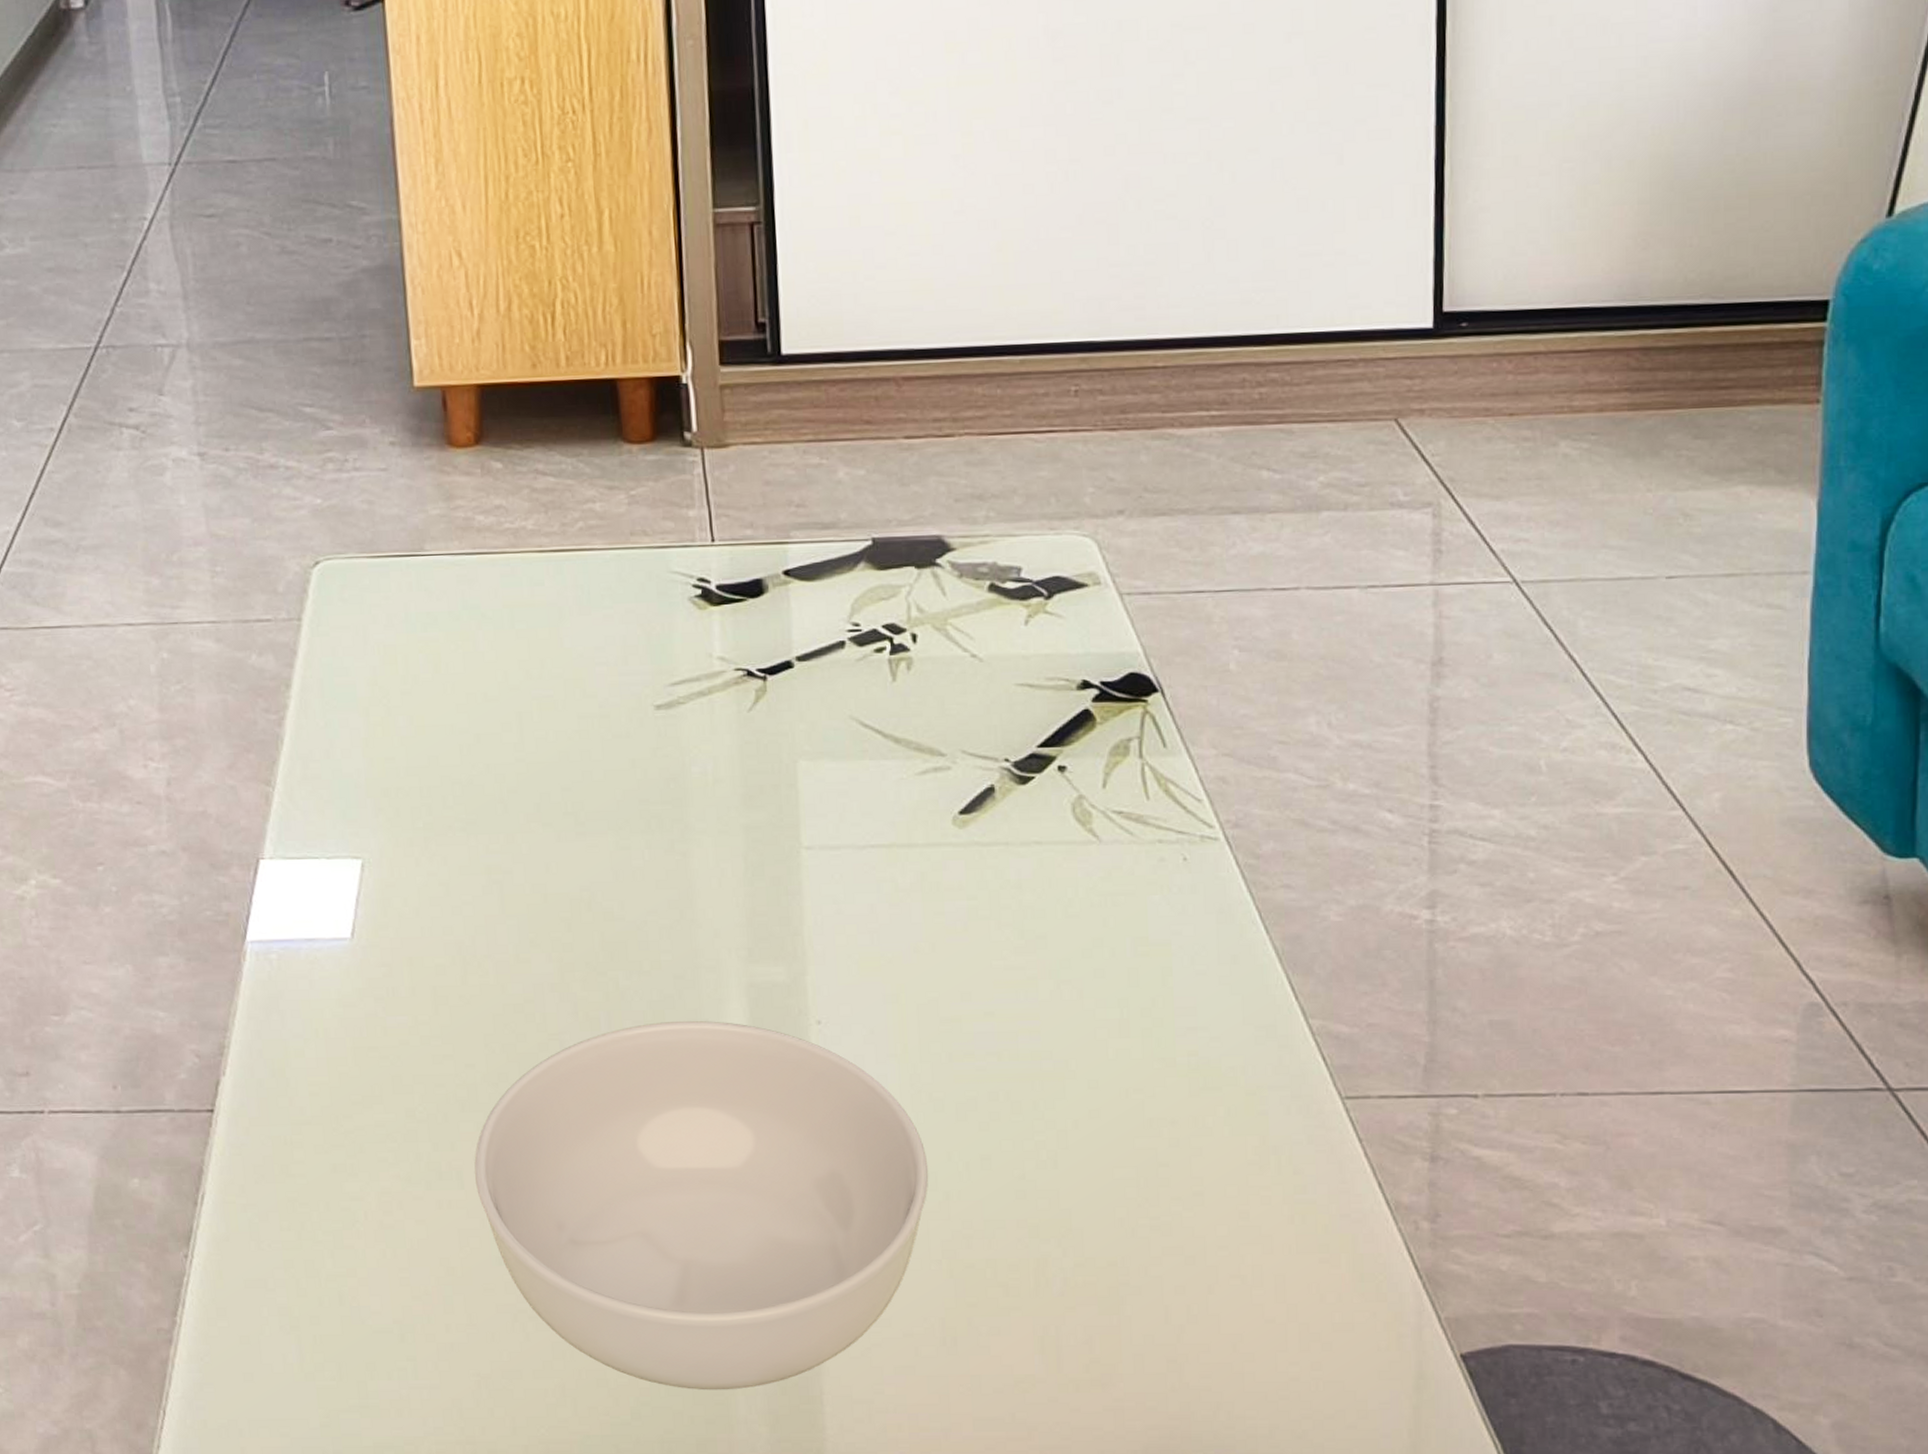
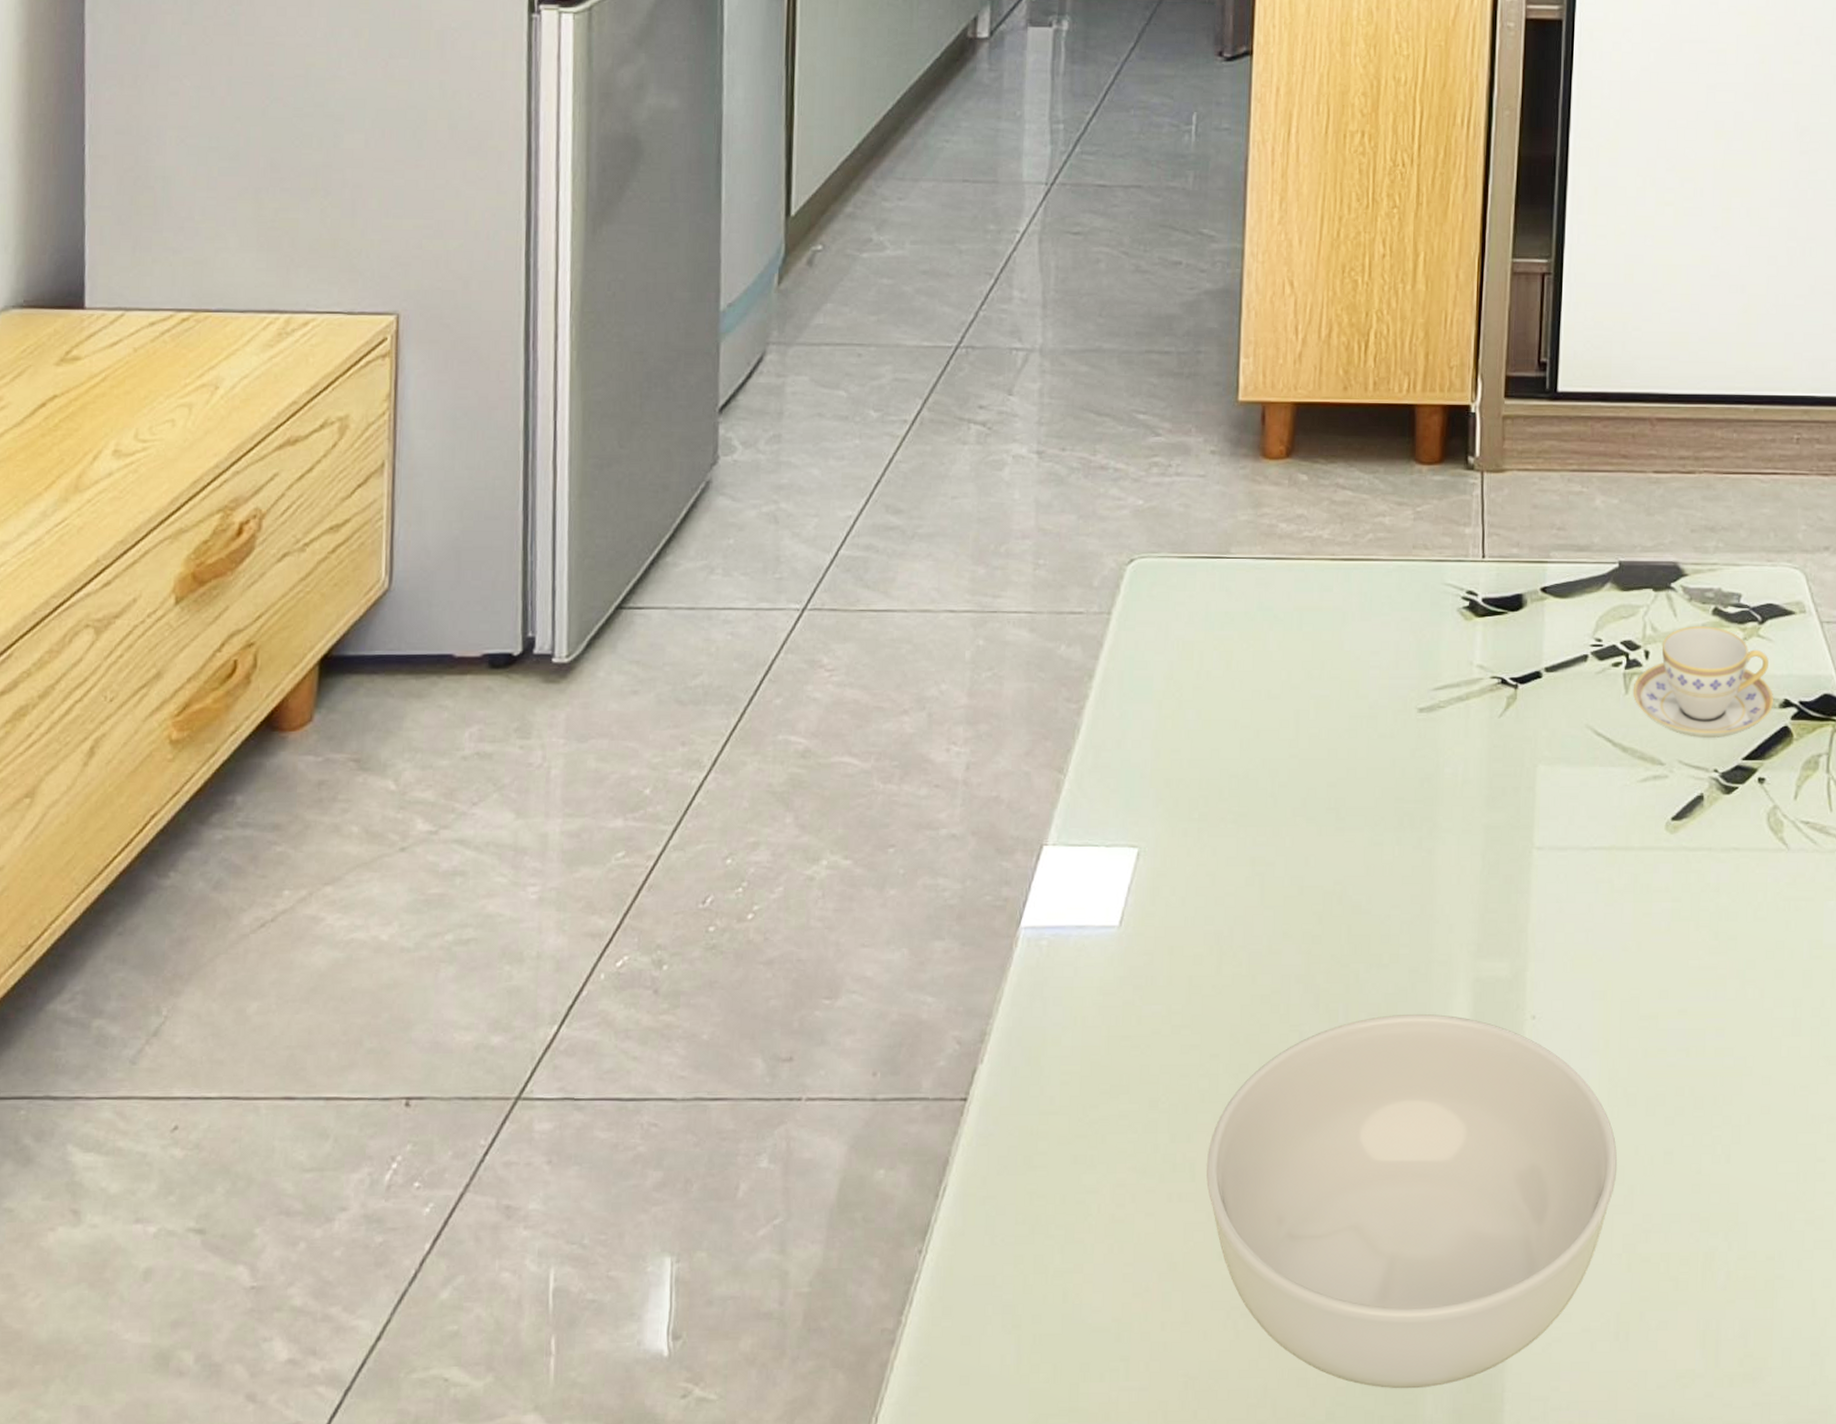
teacup: none [901,604,1070,725] -> present [1632,626,1774,738]

